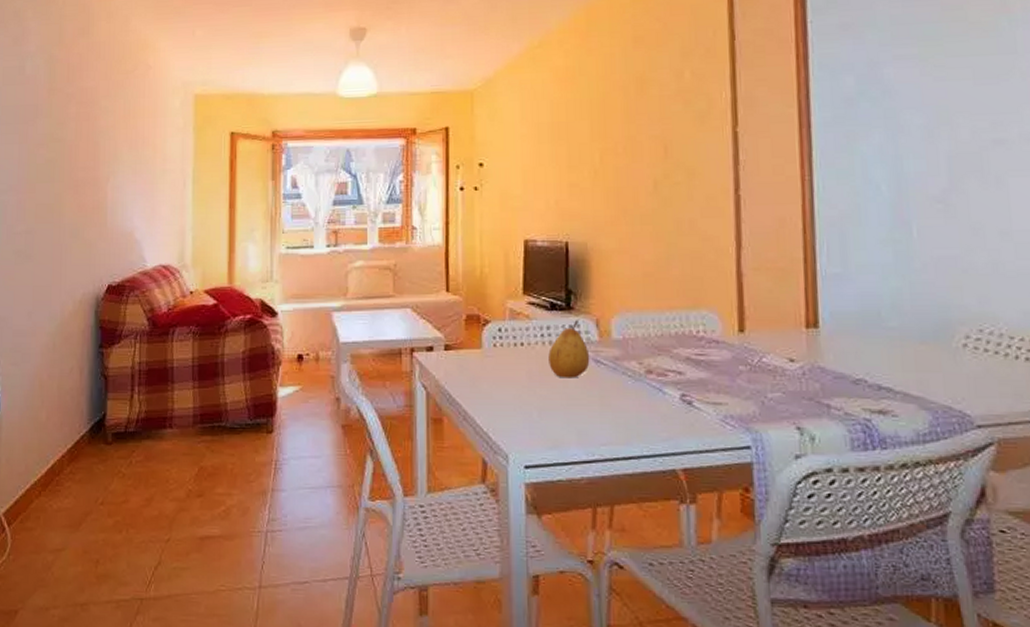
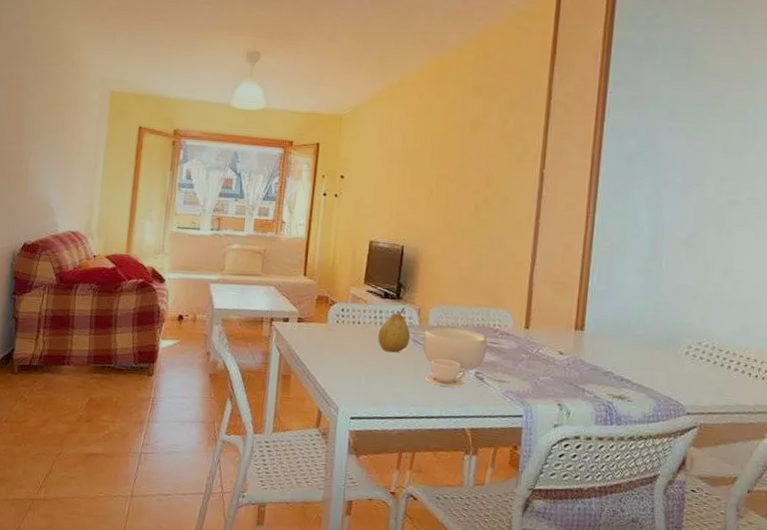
bowl: none [606,339,692,397] -> present [423,326,488,373]
teacup: none [614,380,669,418] -> present [424,358,467,388]

